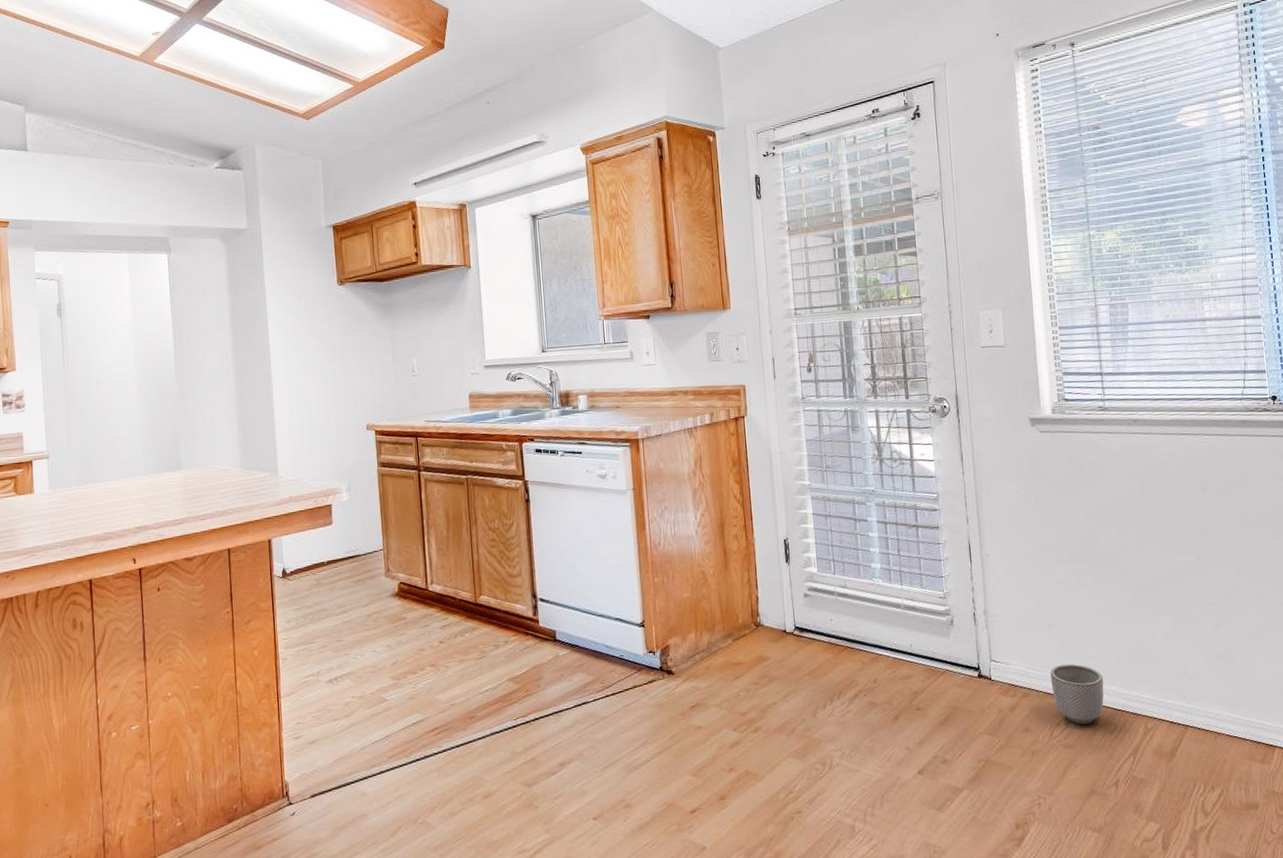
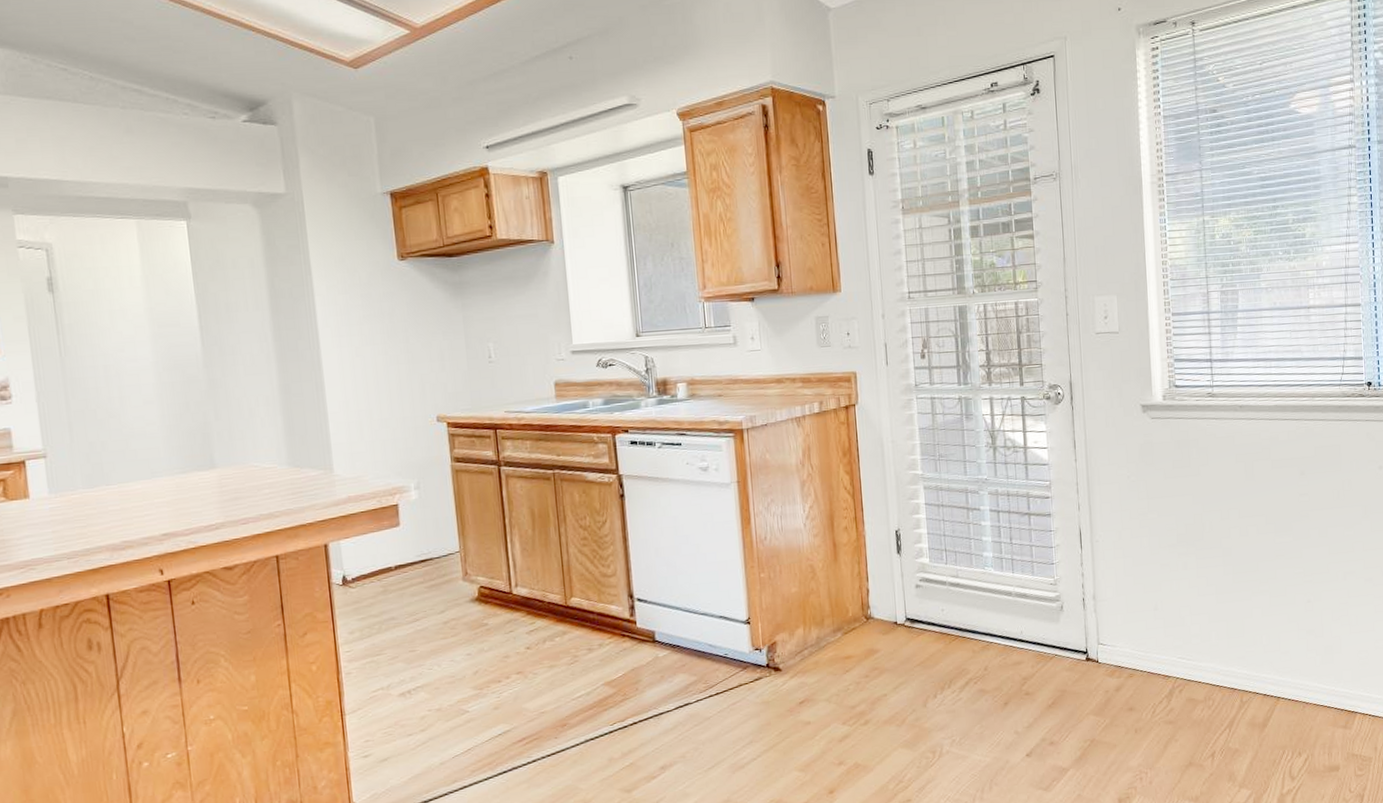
planter: present [1050,663,1104,724] -> none [1154,644,1204,701]

